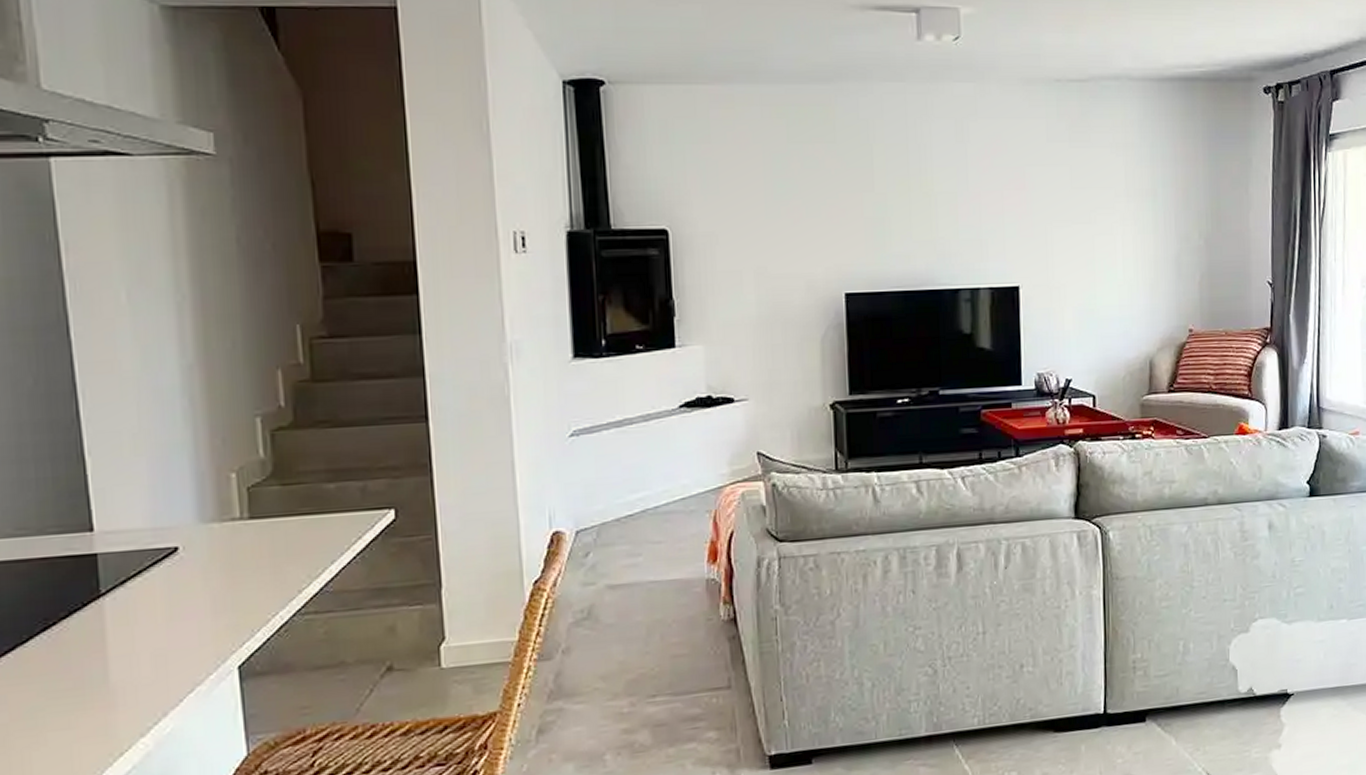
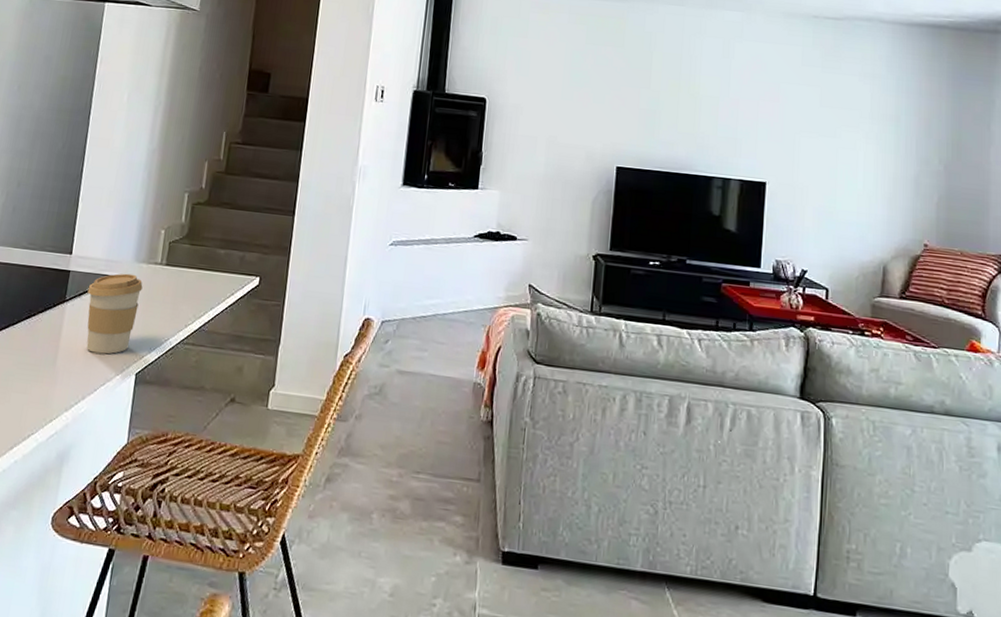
coffee cup: none [132,540,221,654] -> present [86,273,143,354]

